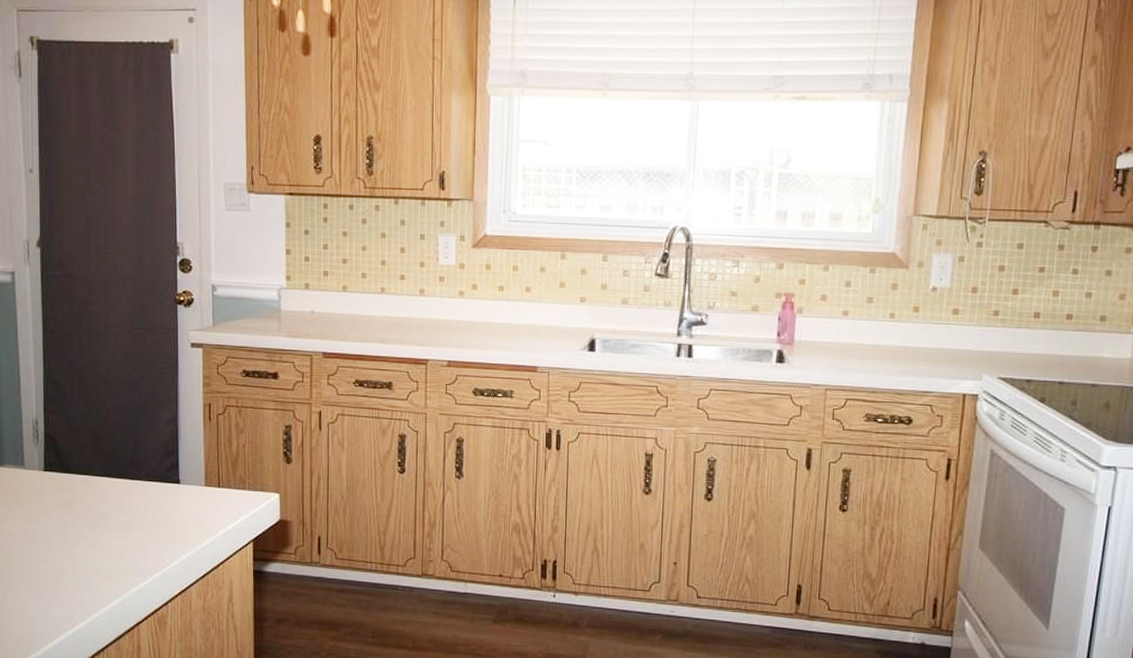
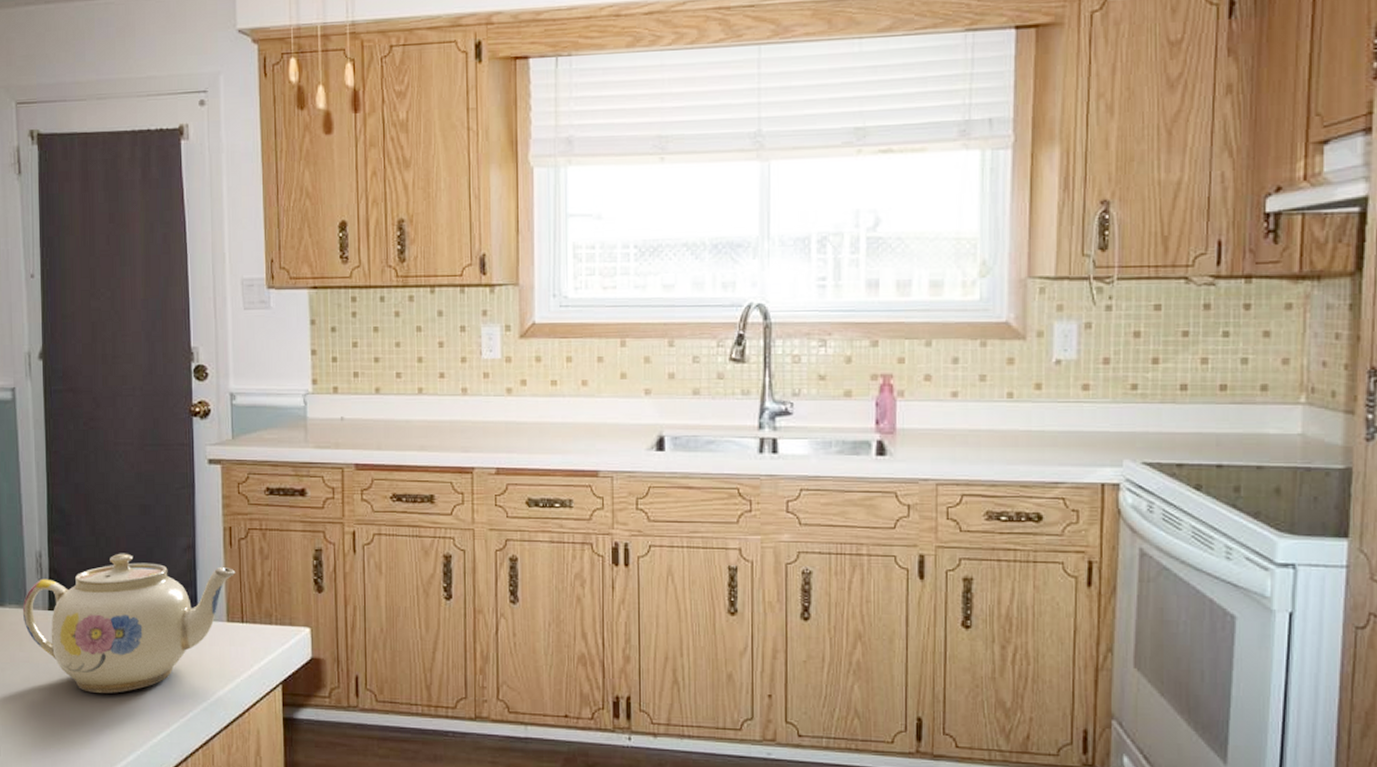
teapot: none [20,423,214,545] -> present [22,553,236,693]

